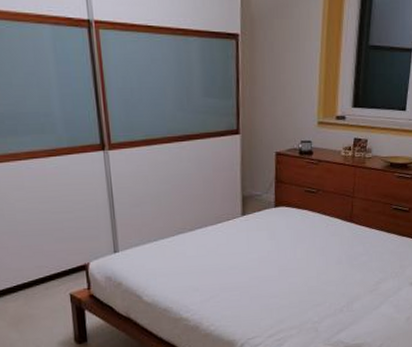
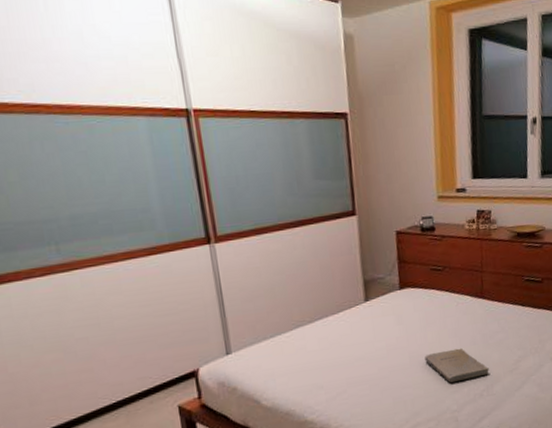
book: none [293,266,352,297] -> present [425,348,491,384]

